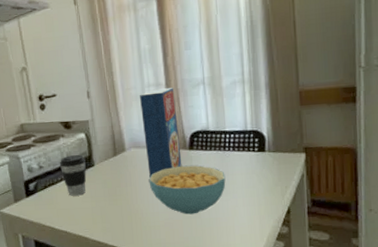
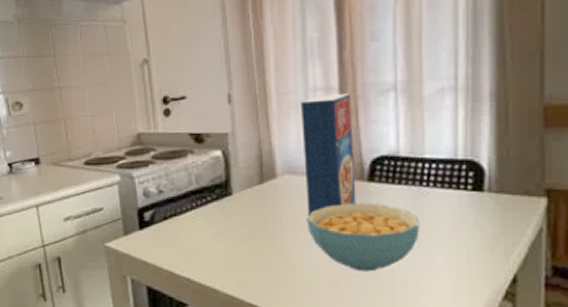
coffee cup: present [59,155,87,196] -> none [185,179,221,233]

